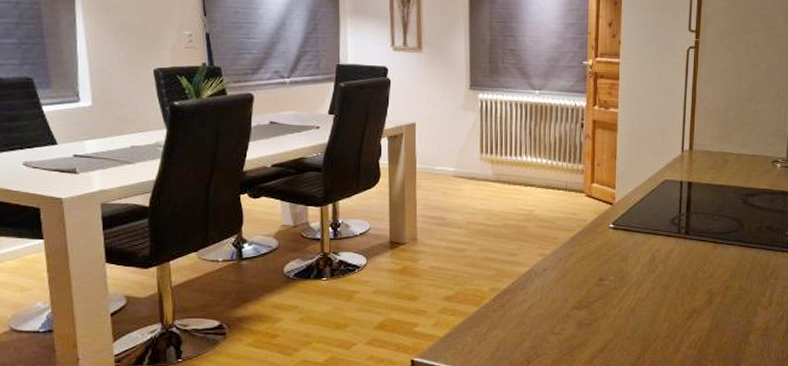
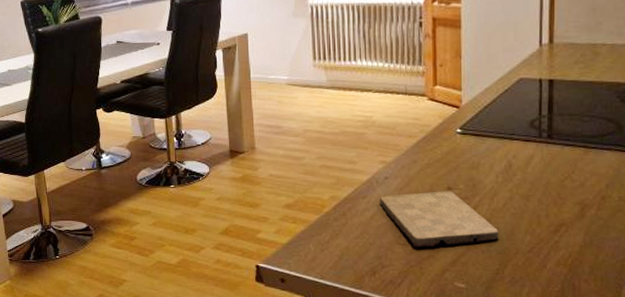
cutting board: none [536,282,642,336] -> present [379,191,499,247]

